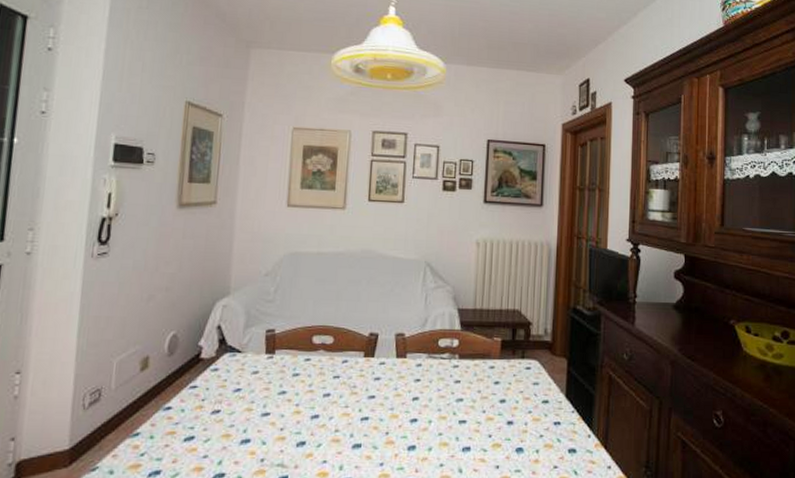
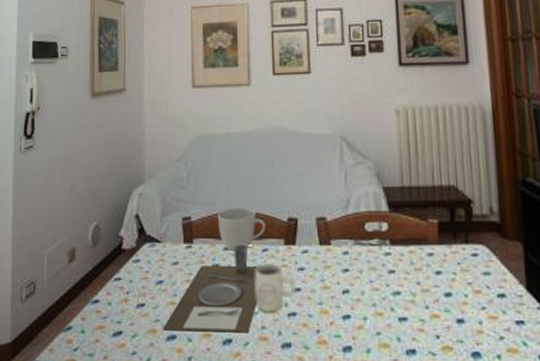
place setting: none [237,356,337,436] -> present [162,245,258,333]
cup: none [301,321,348,363] -> present [217,207,266,252]
mug: none [331,374,371,418] -> present [254,264,296,313]

